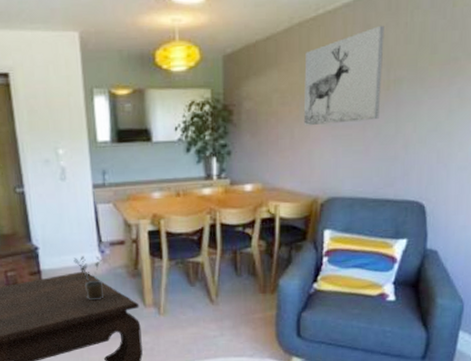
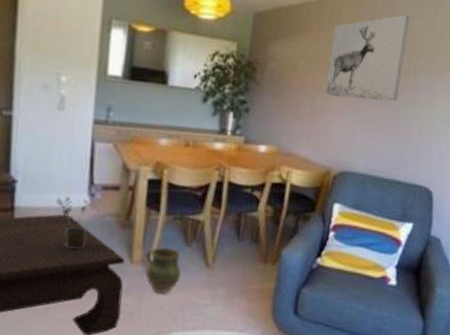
ceramic jug: none [155,289,189,331] -> present [144,246,181,294]

